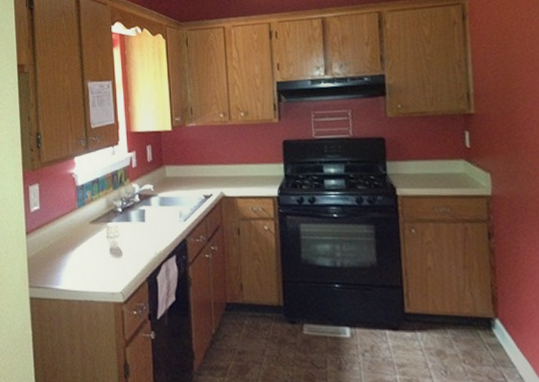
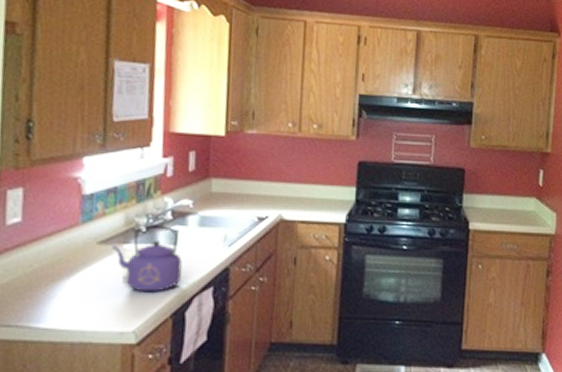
kettle: none [99,206,151,261] -> present [111,225,182,293]

